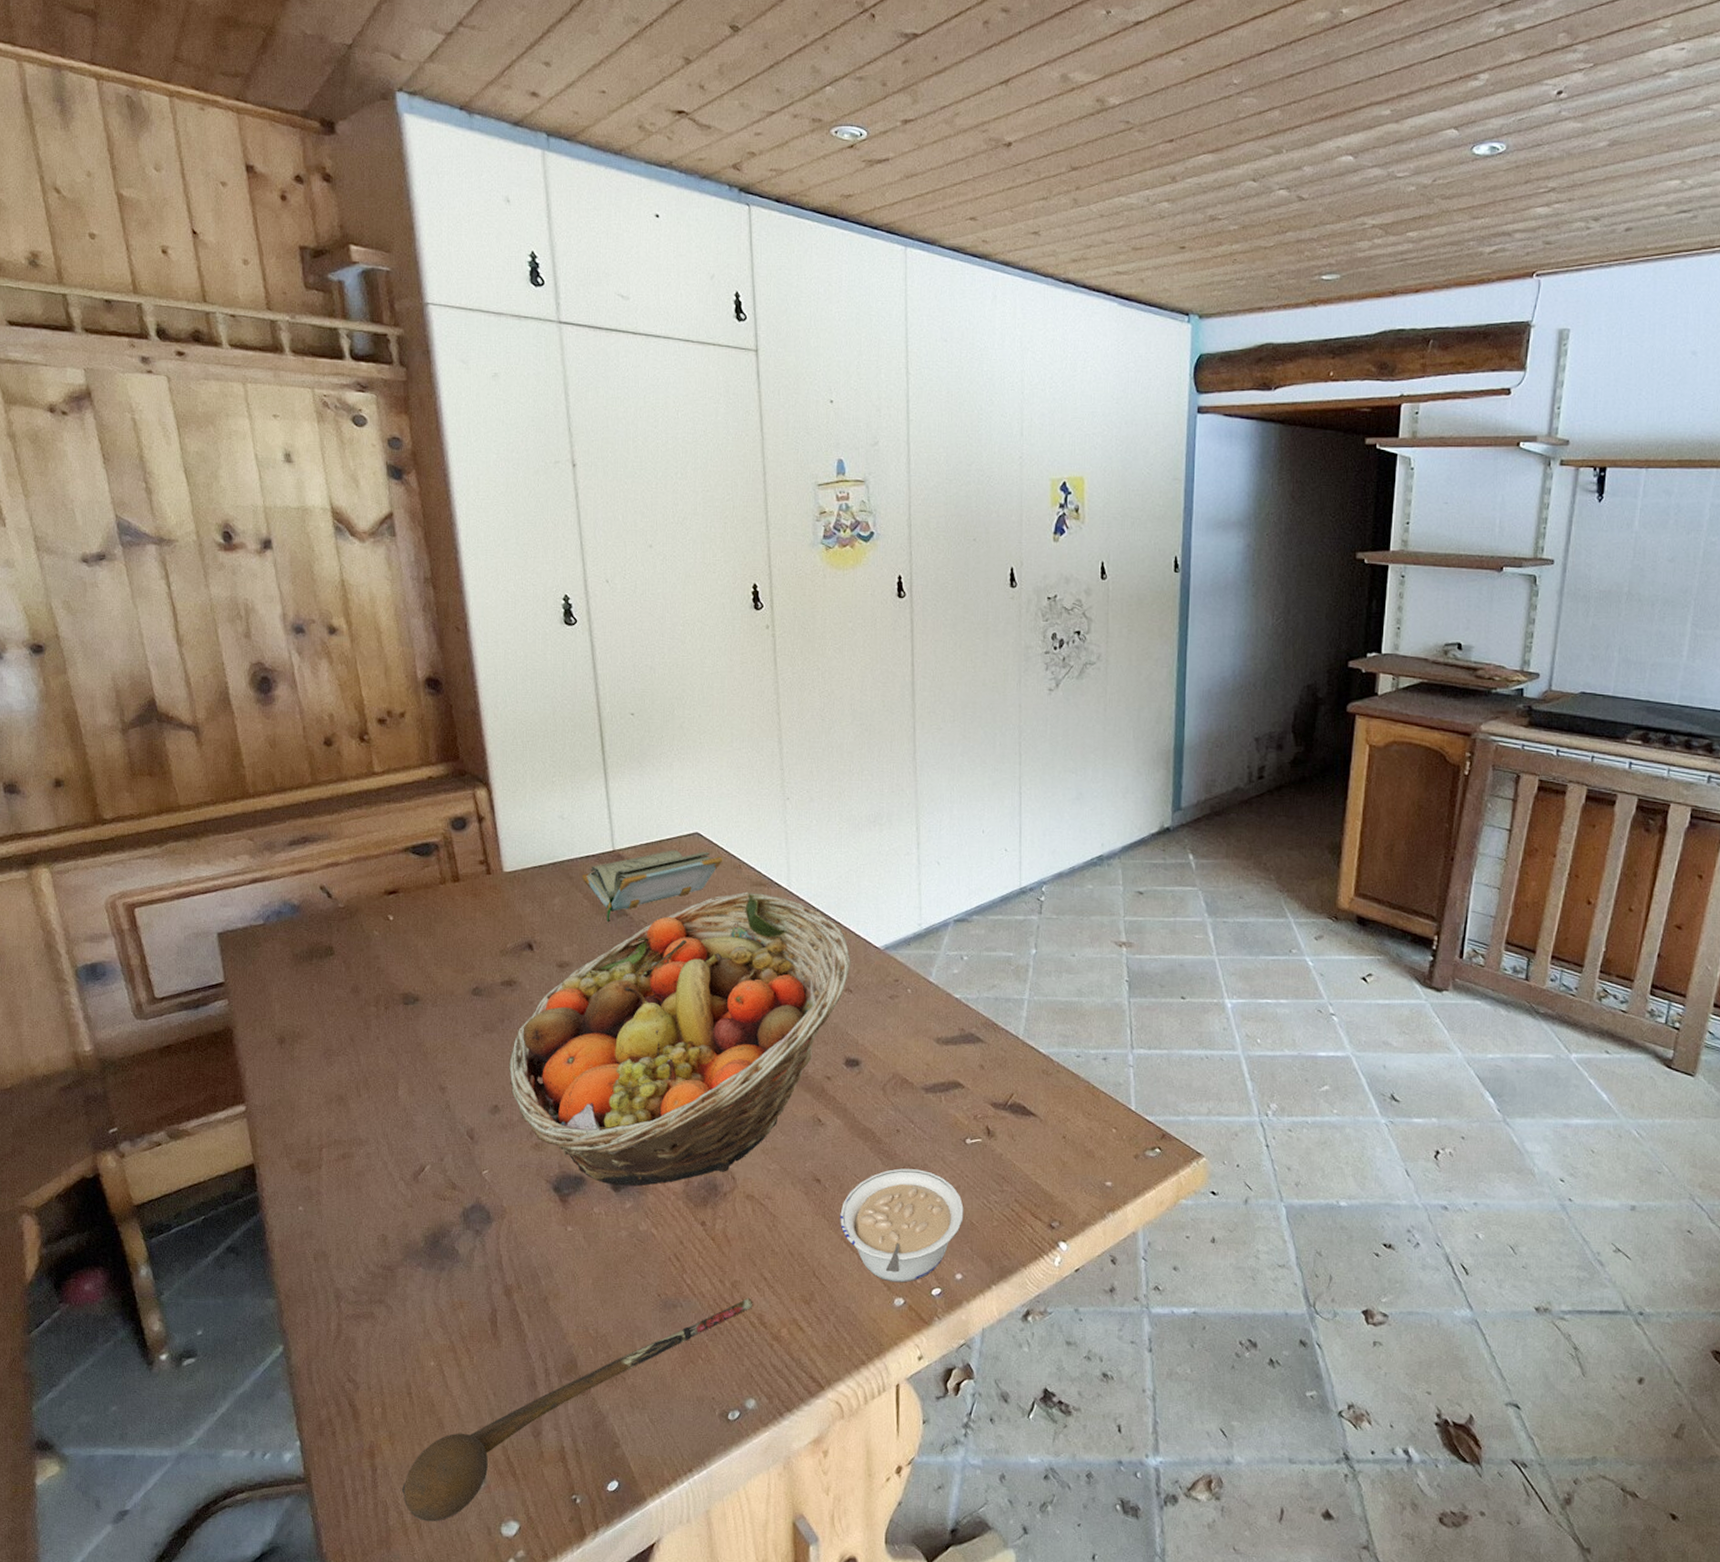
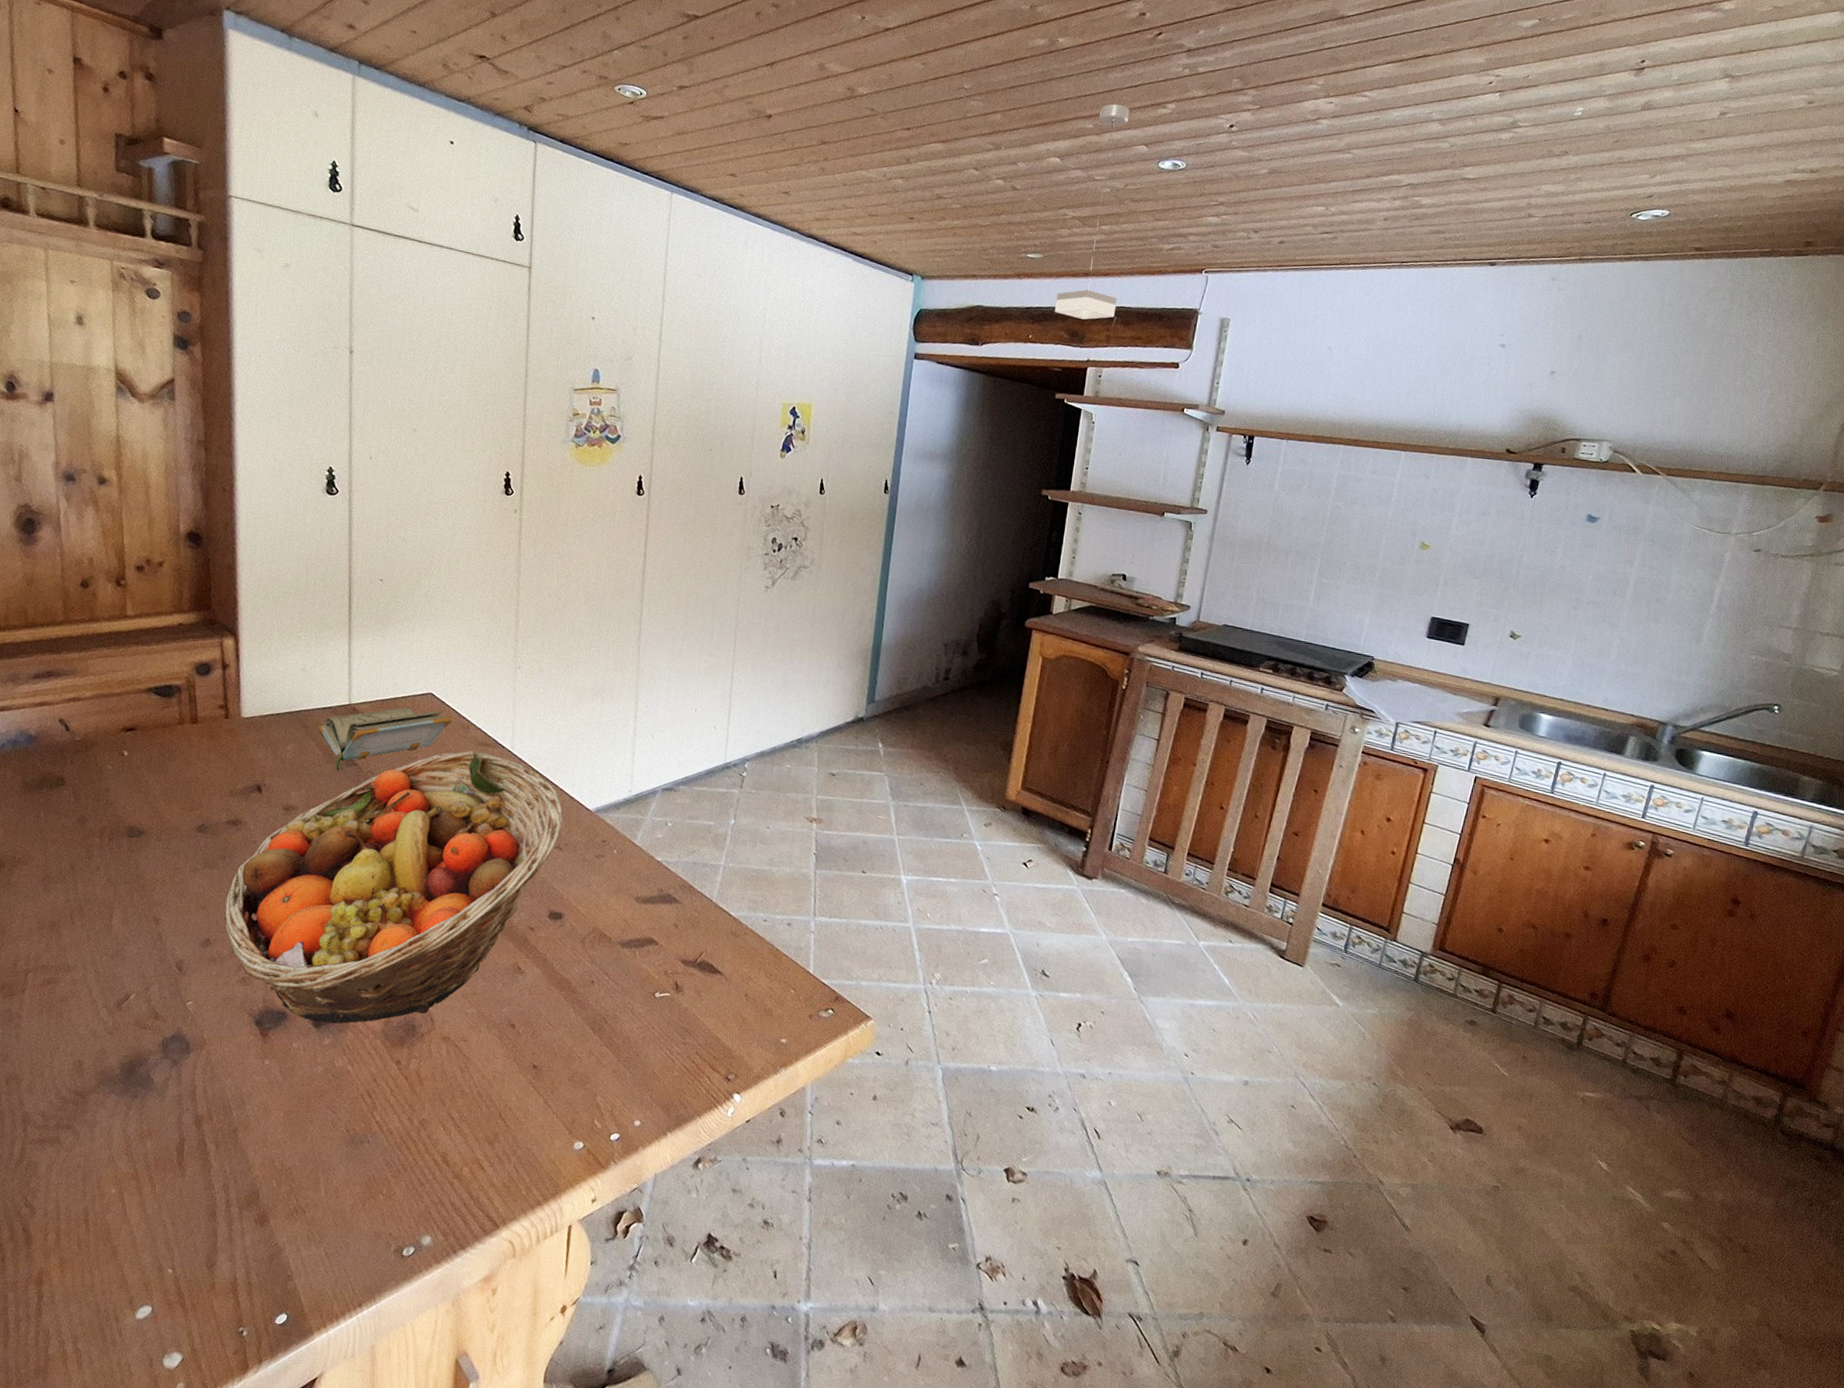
spoon: present [401,1298,752,1522] -> none [66,1136,438,1352]
legume: present [840,1168,964,1283] -> none [529,1017,648,1127]
pendant lamp: none [1359,81,1433,347] -> present [1055,104,1129,320]

